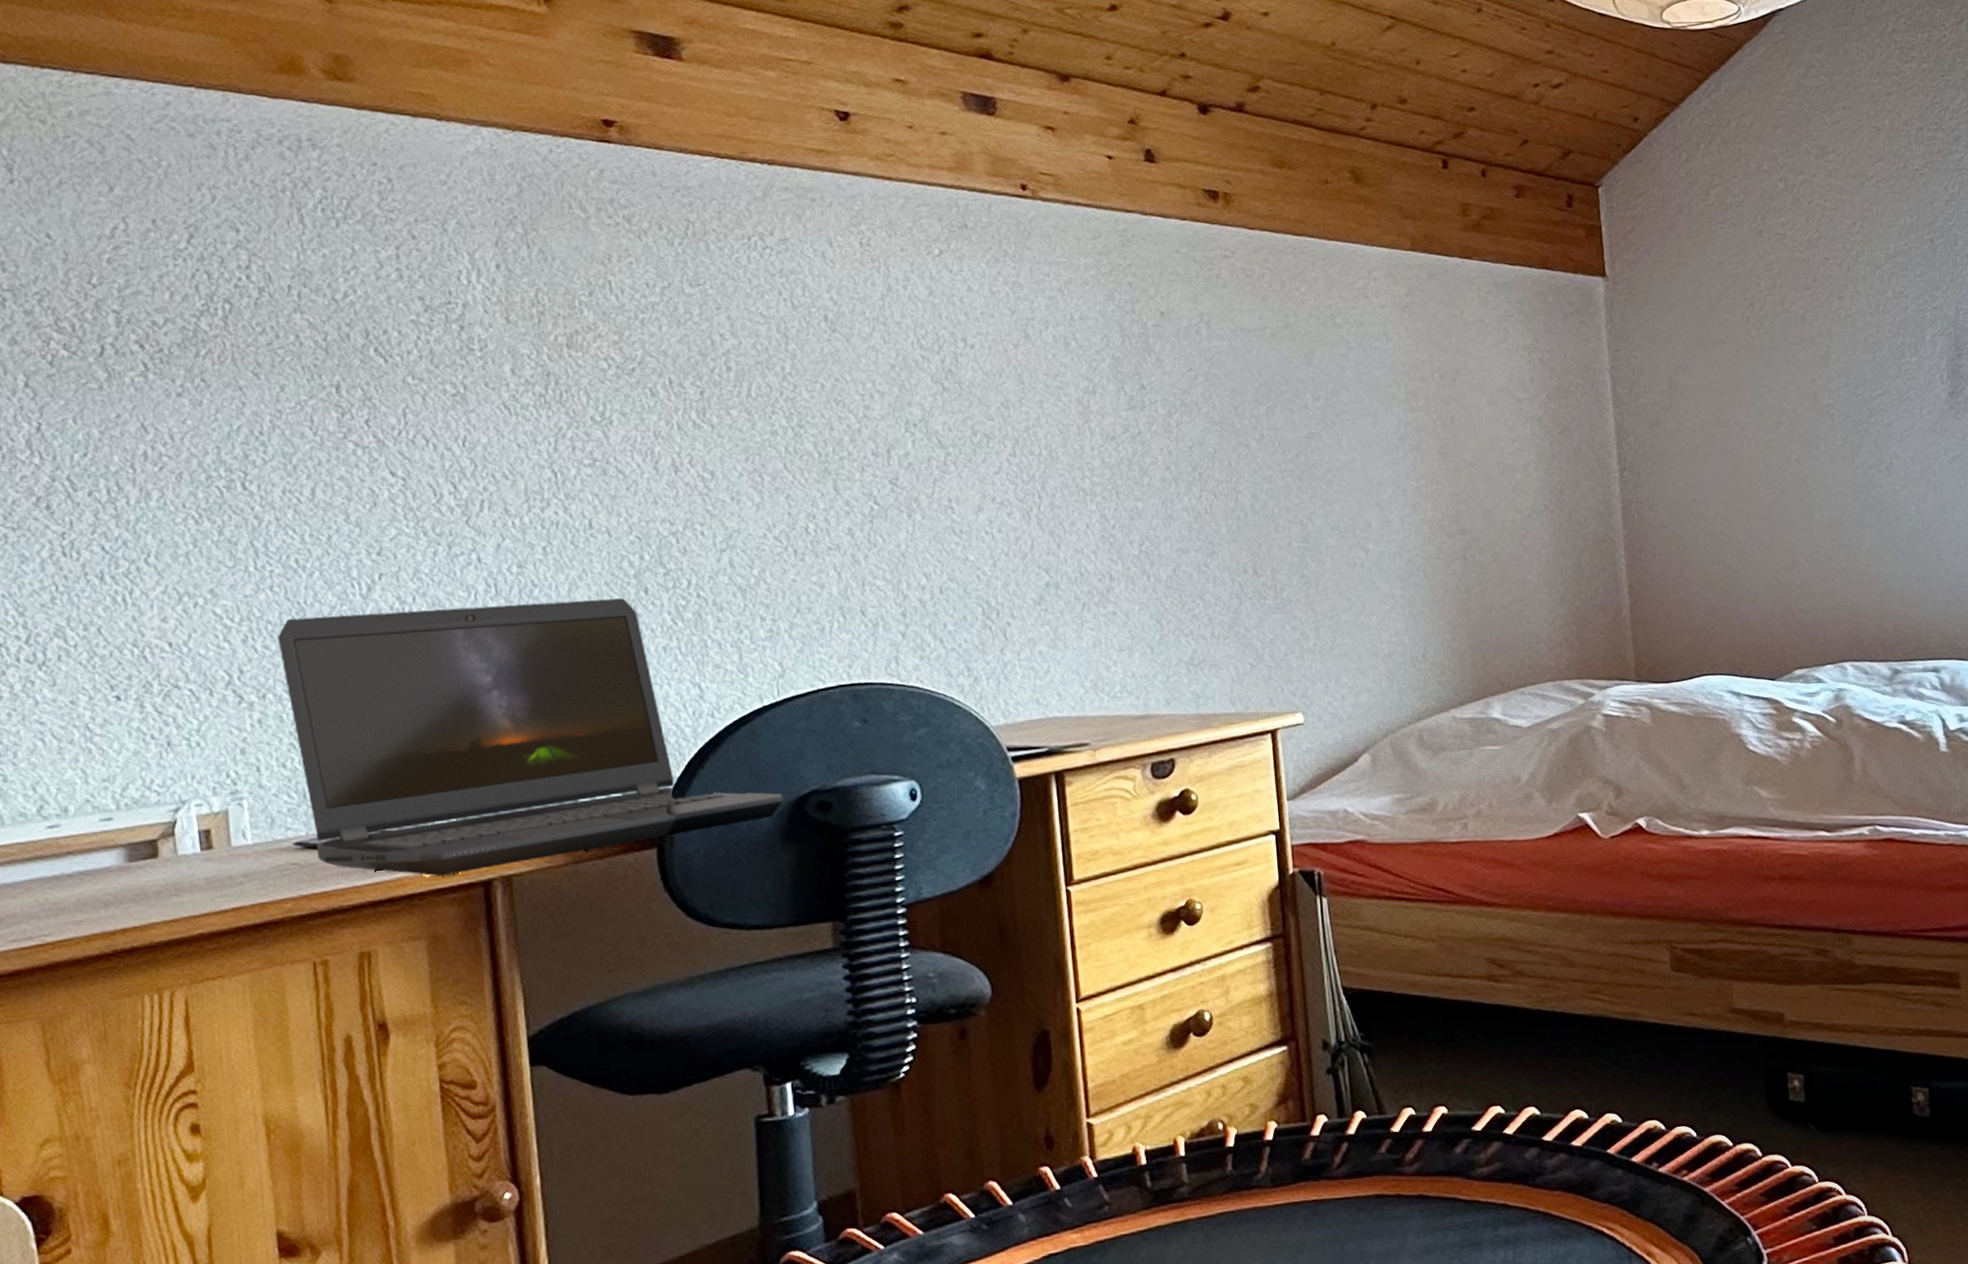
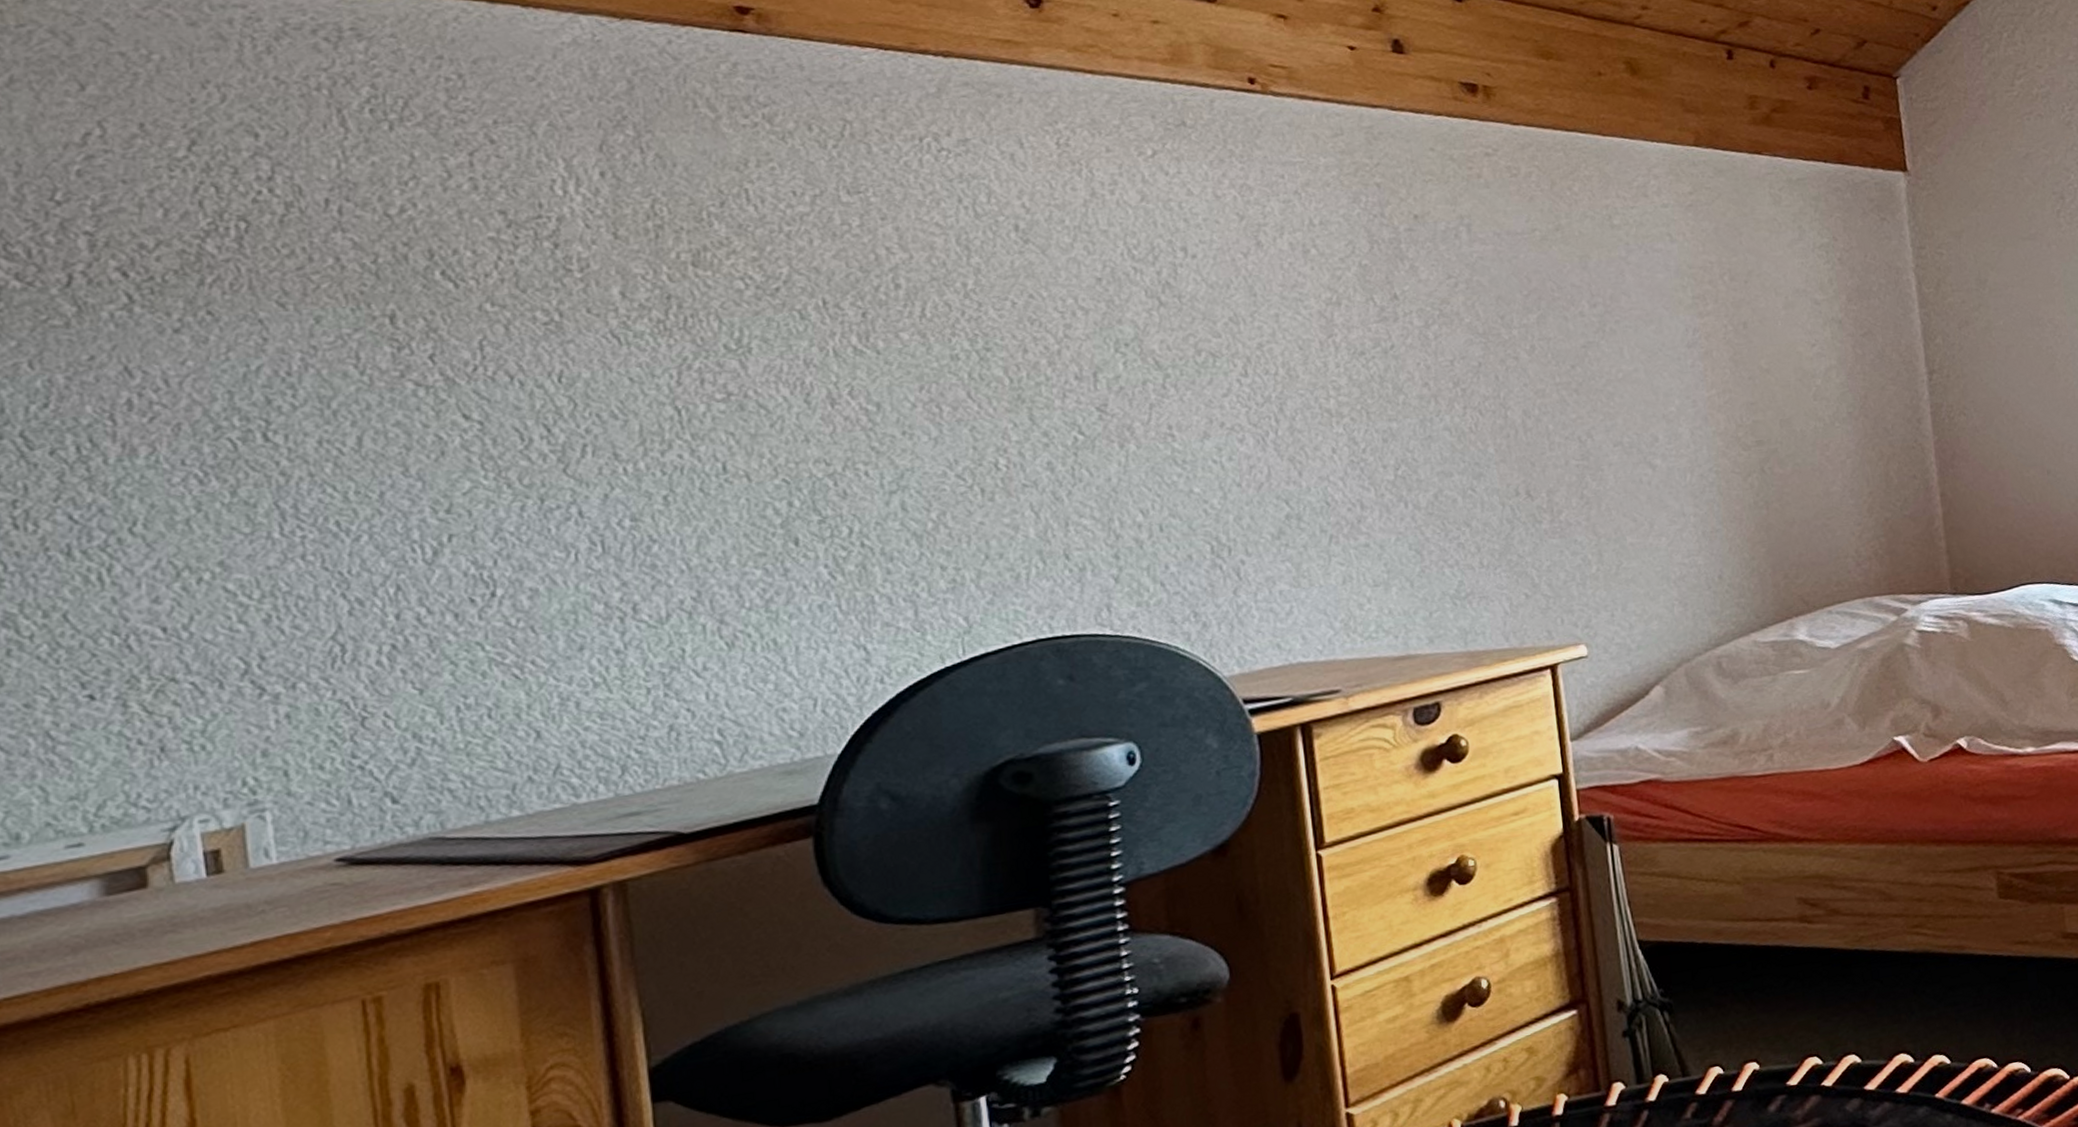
laptop computer: present [277,598,783,876] -> none [311,551,972,888]

